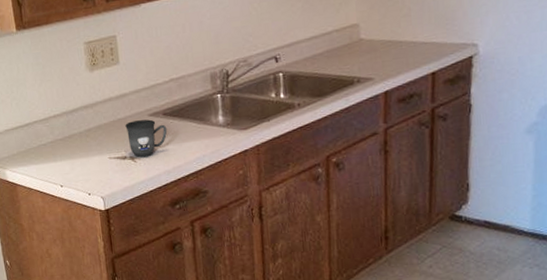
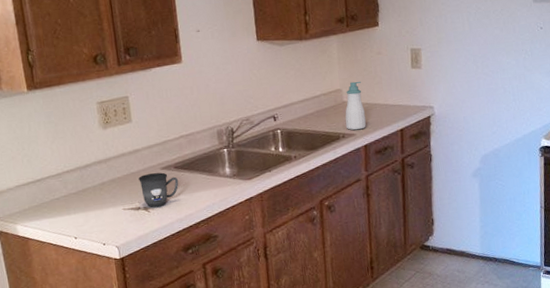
soap bottle: none [361,13,388,74] -> present [345,81,366,130]

